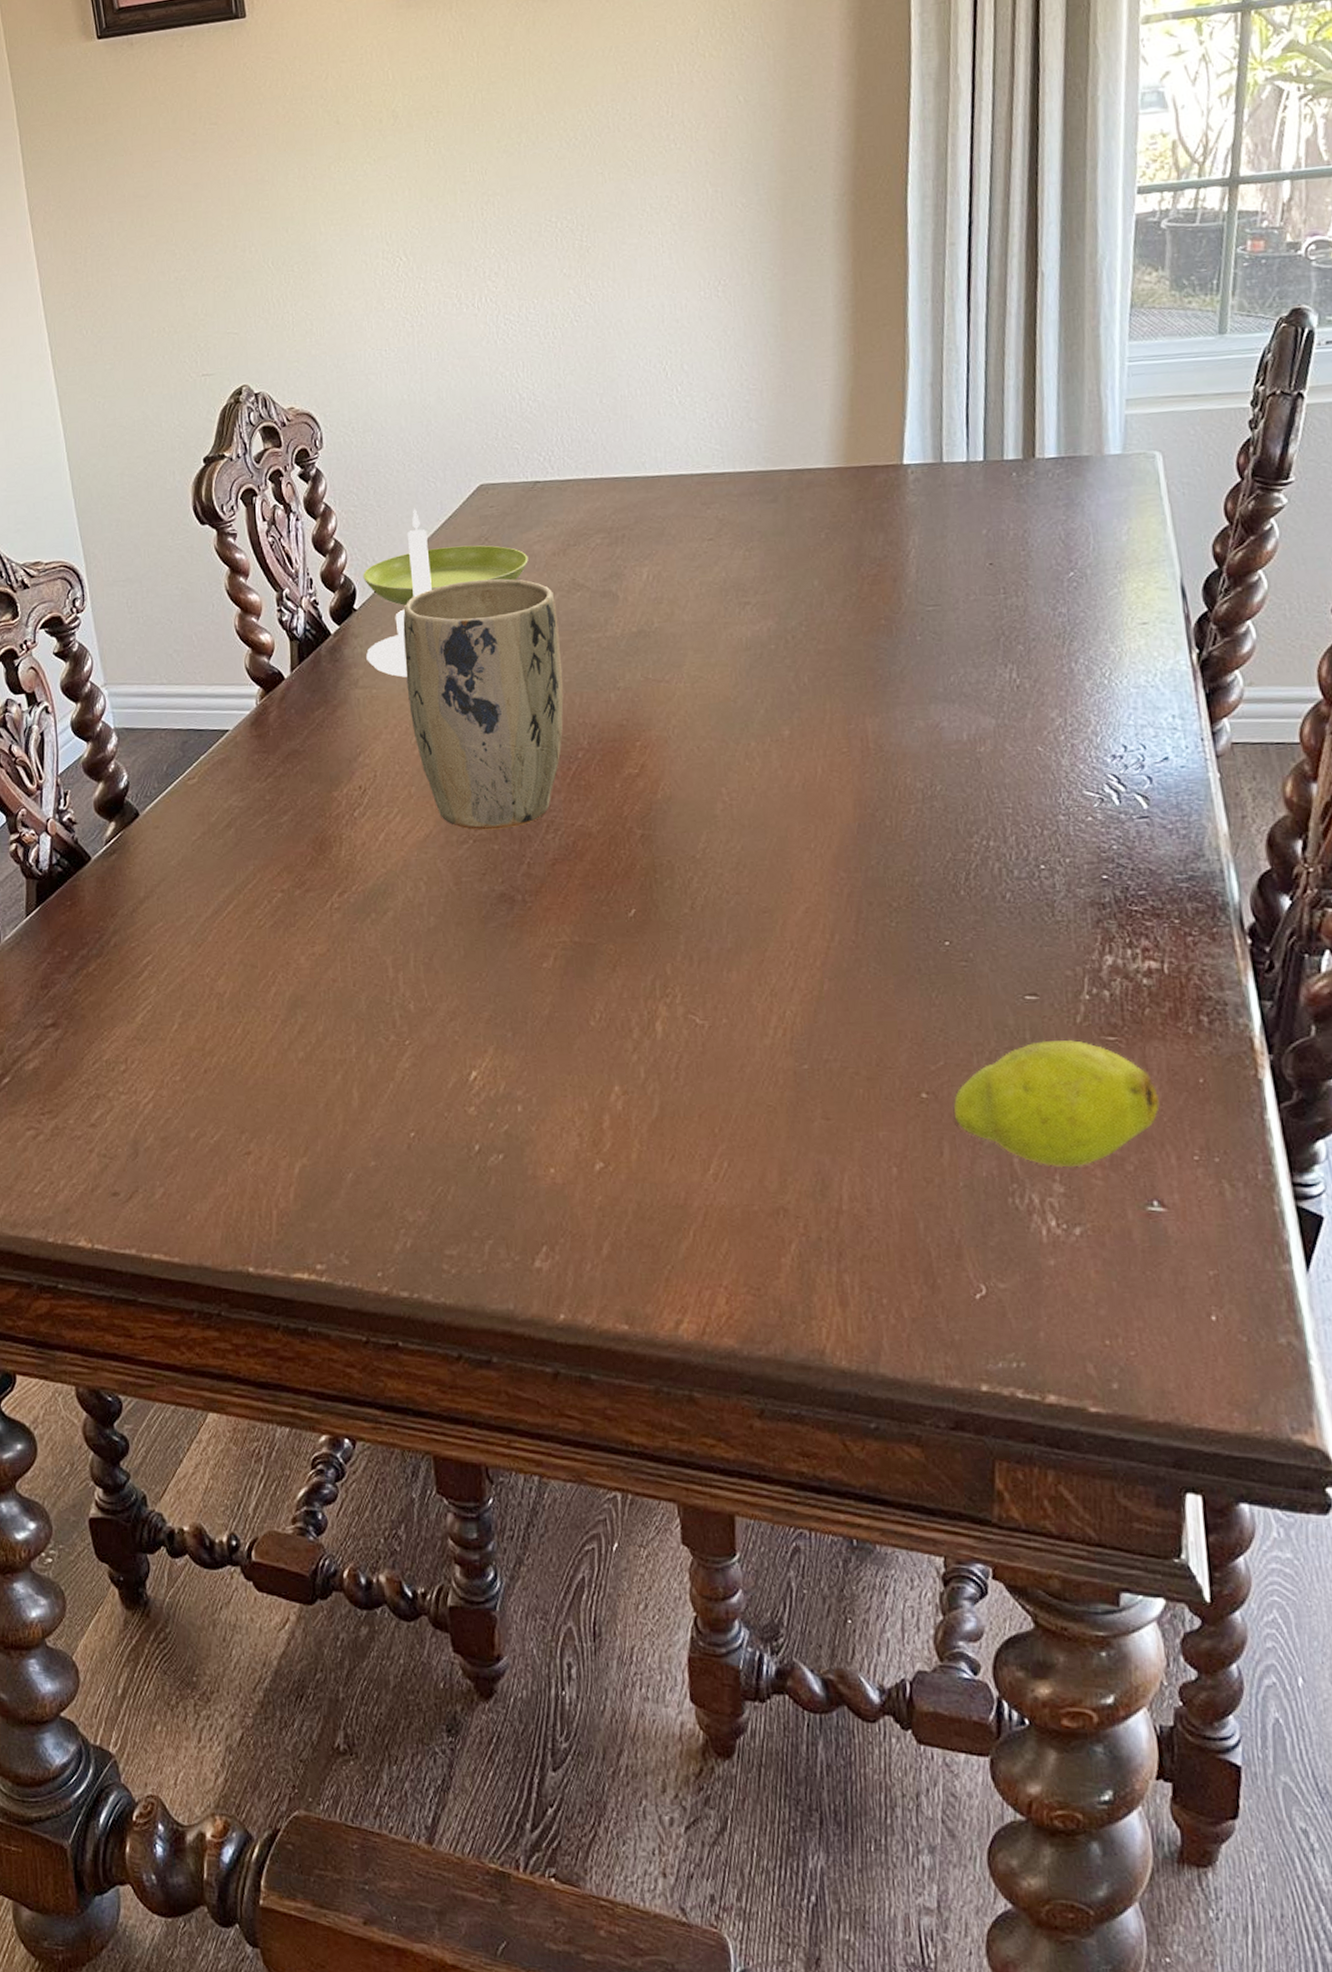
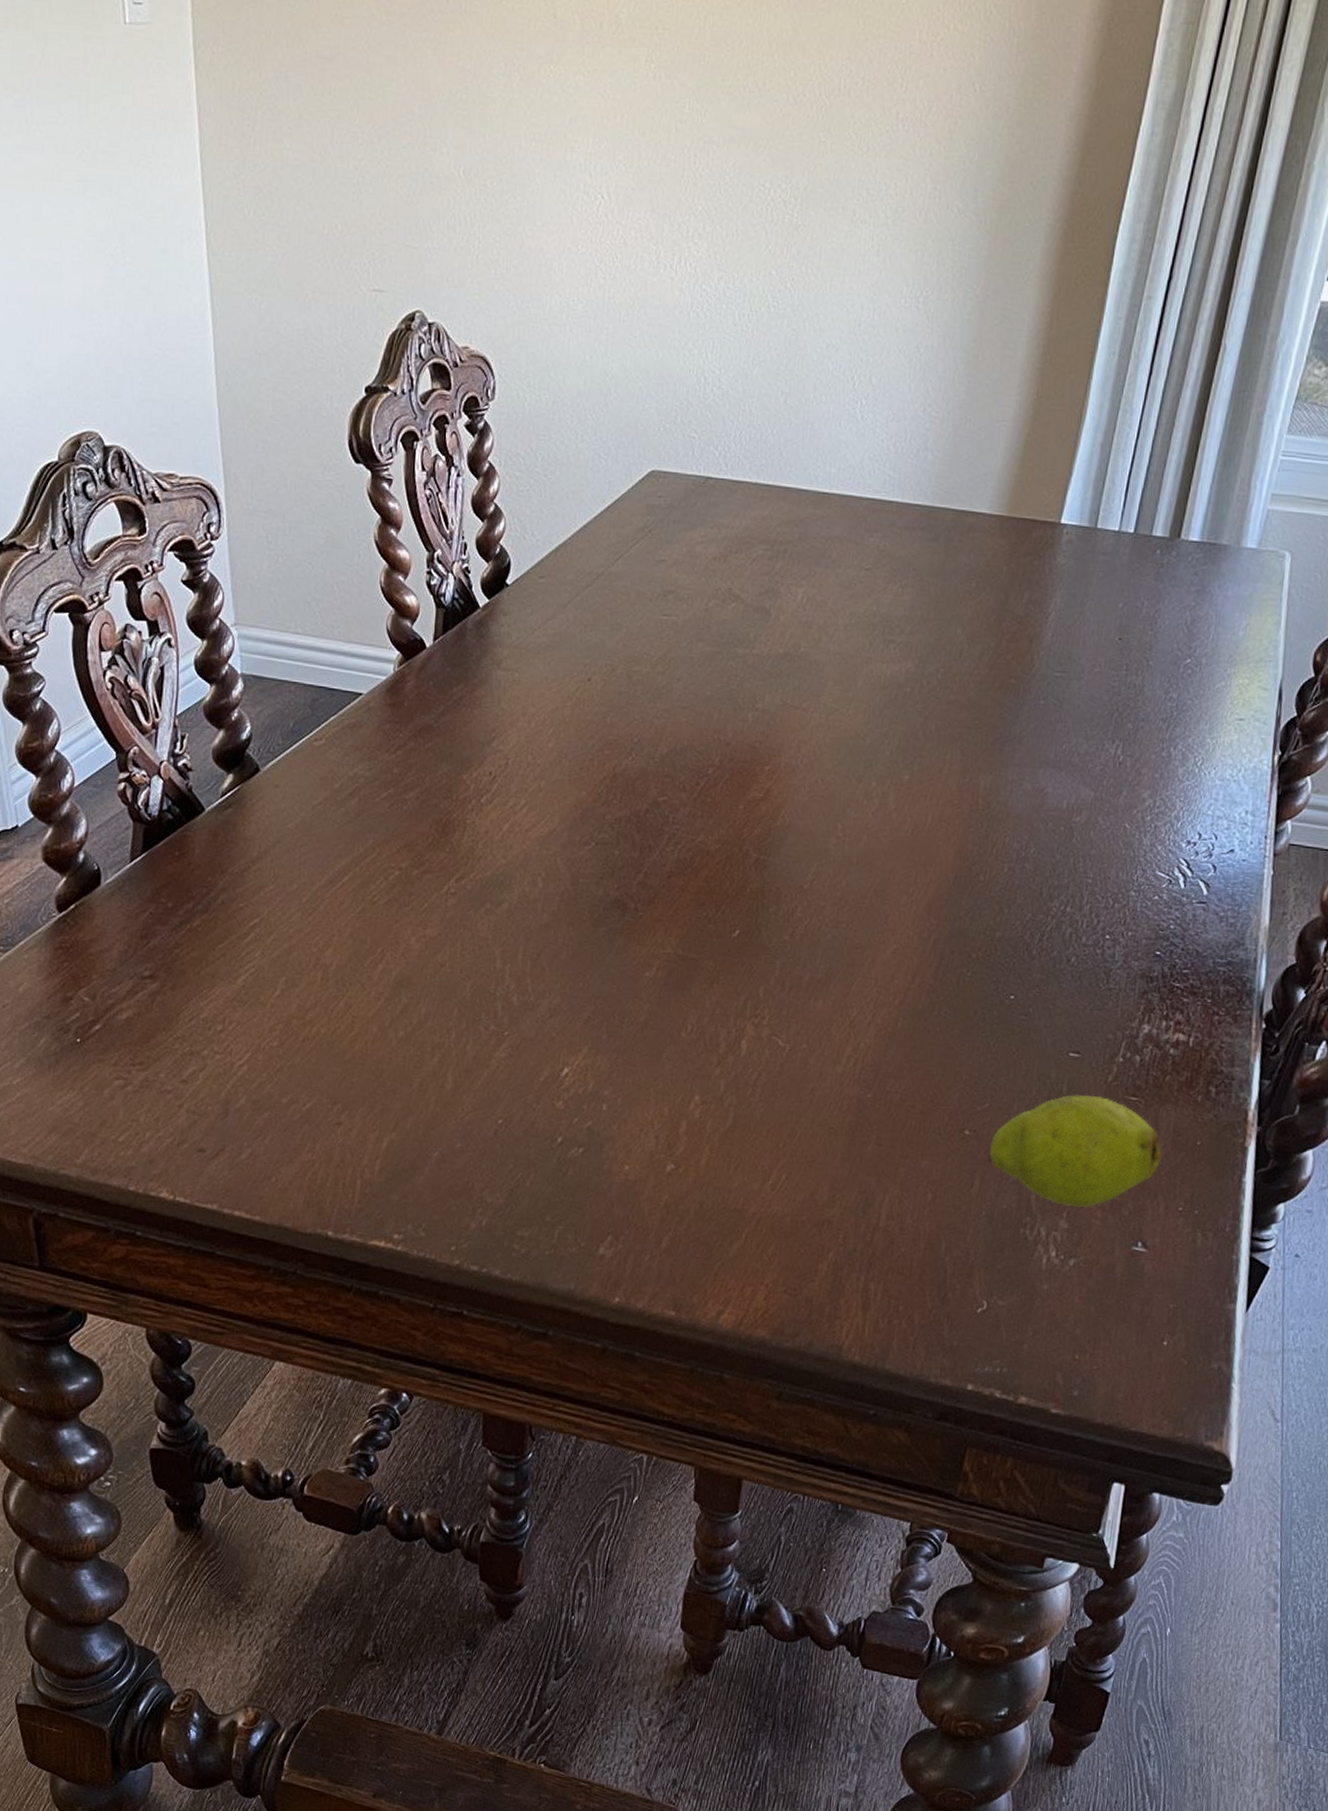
saucer: present [363,545,528,605] -> none [519,531,689,588]
candle holder: present [366,508,432,678] -> none [513,484,591,665]
plant pot: present [403,578,564,830] -> none [549,572,710,835]

